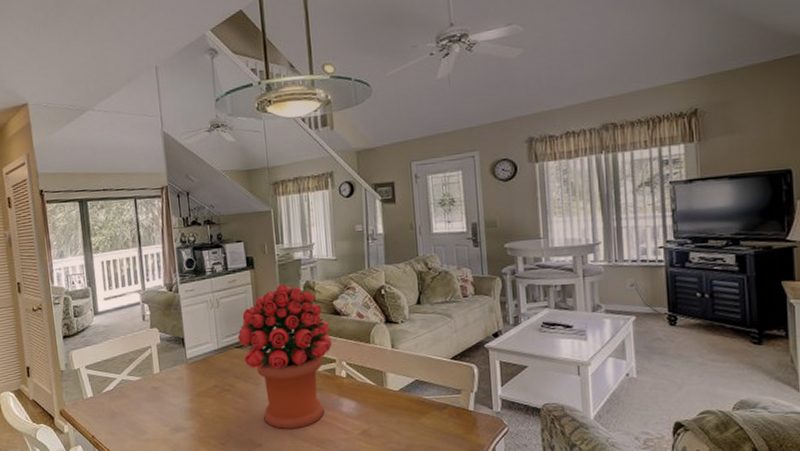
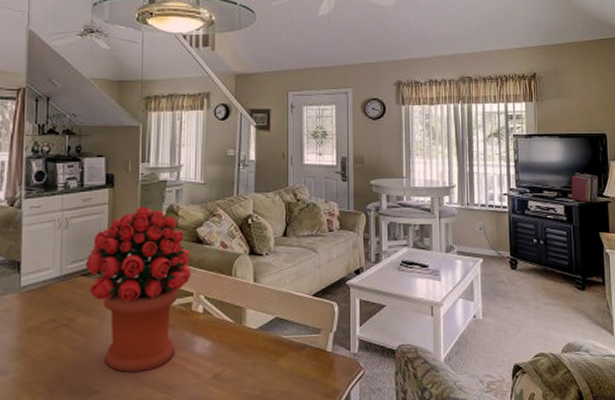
books: none [744,216,781,251] -> present [571,173,599,203]

